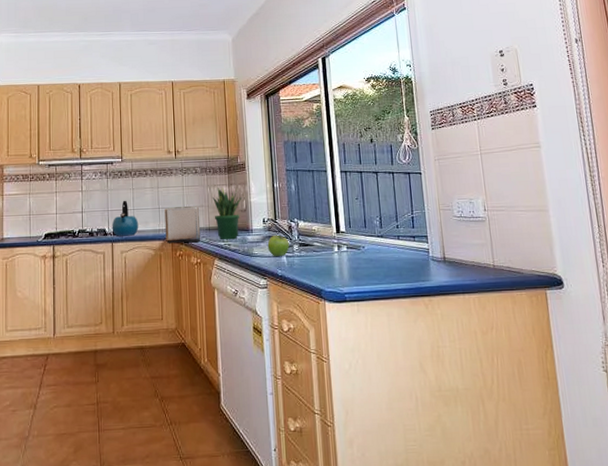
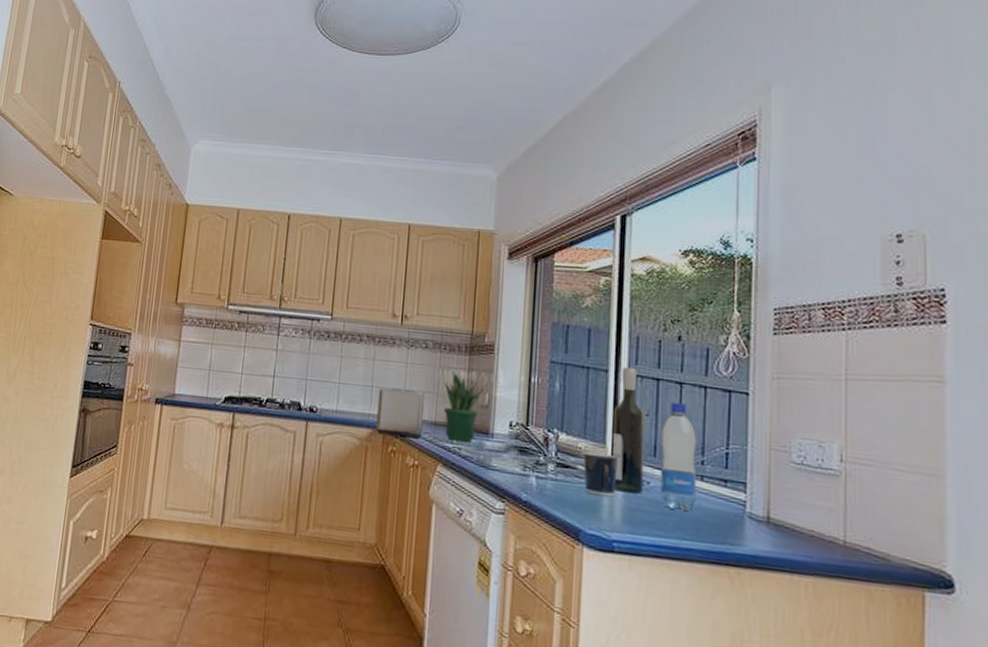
kettle: present [111,200,139,236] -> none [308,369,344,417]
fruit: present [267,235,290,257] -> none [511,445,543,477]
mug: none [316,231,342,263] -> present [582,451,618,497]
bottle: none [333,166,361,257] -> present [611,367,645,494]
bottle: none [368,187,397,264] -> present [660,402,697,512]

